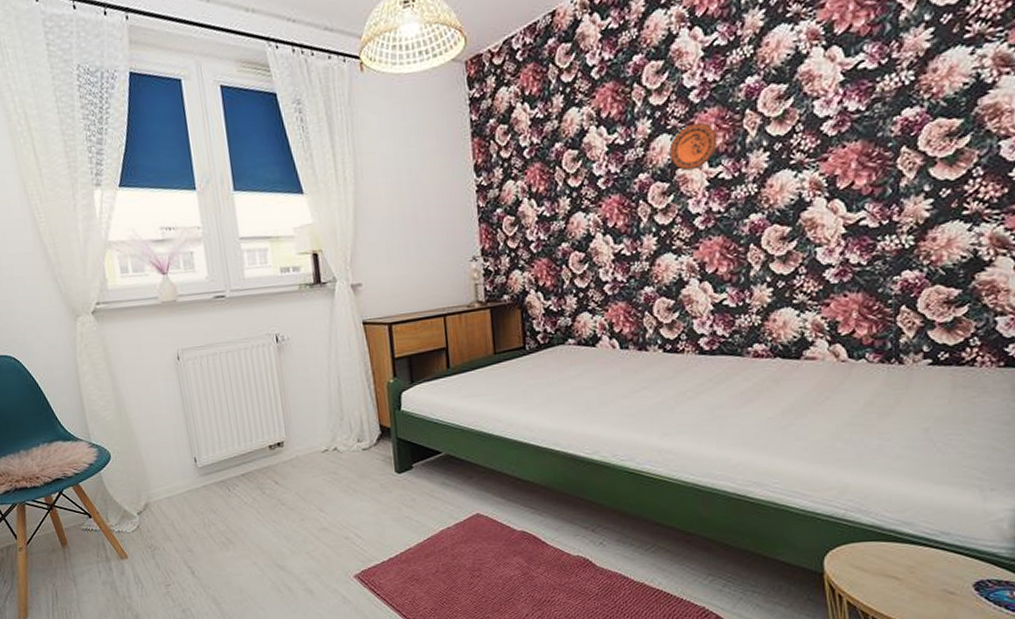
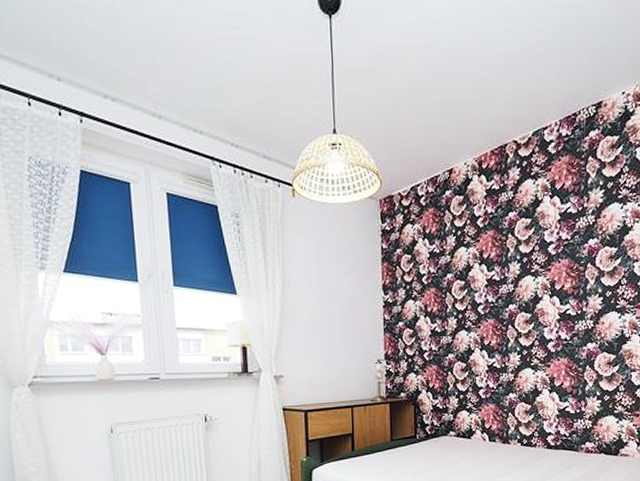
decorative plate: present [669,122,718,171] -> none [532,269,567,306]

